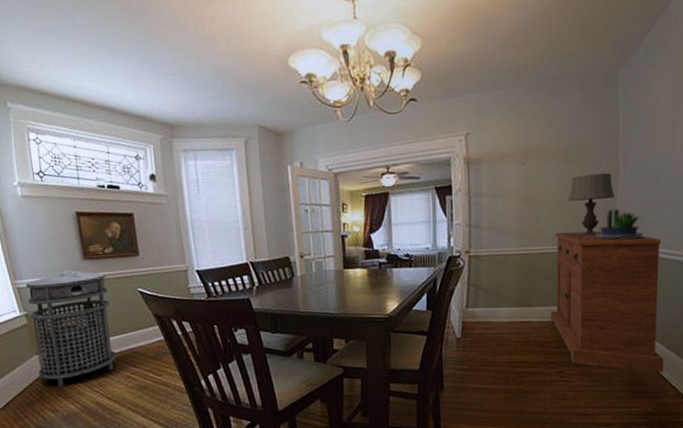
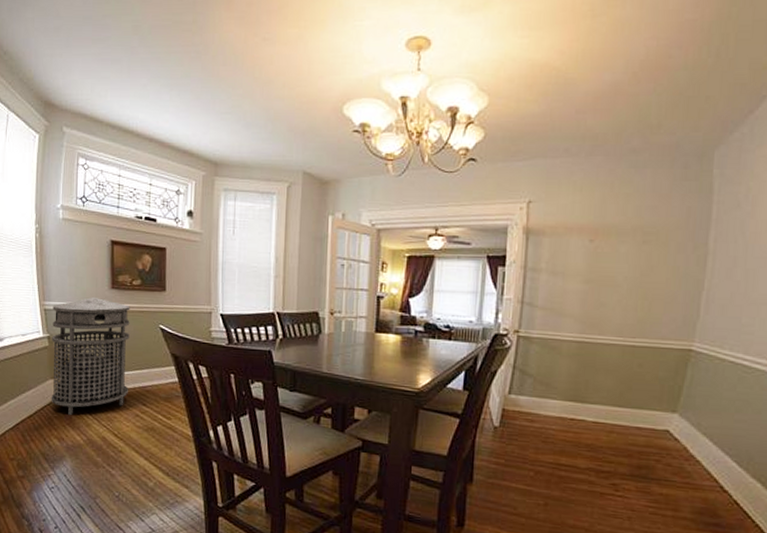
sideboard: present [550,231,664,373] -> none [608,323,755,506]
table lamp: present [567,173,615,236] -> none [641,261,700,332]
potted plant: present [595,208,644,240] -> none [672,303,732,340]

